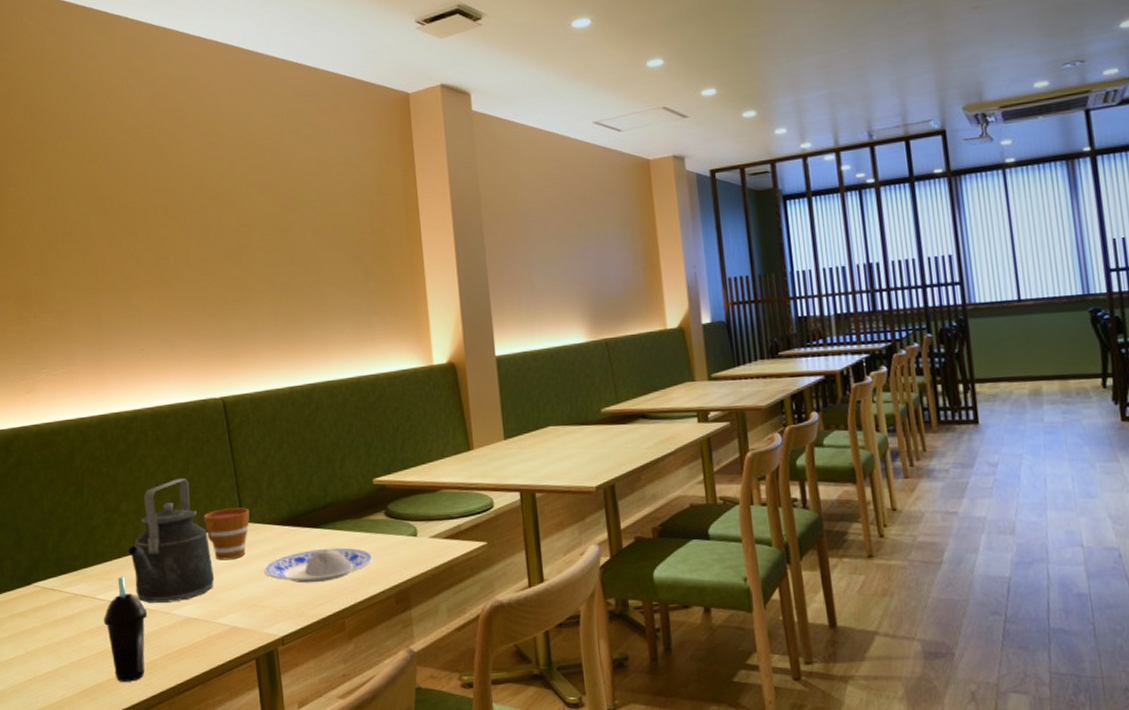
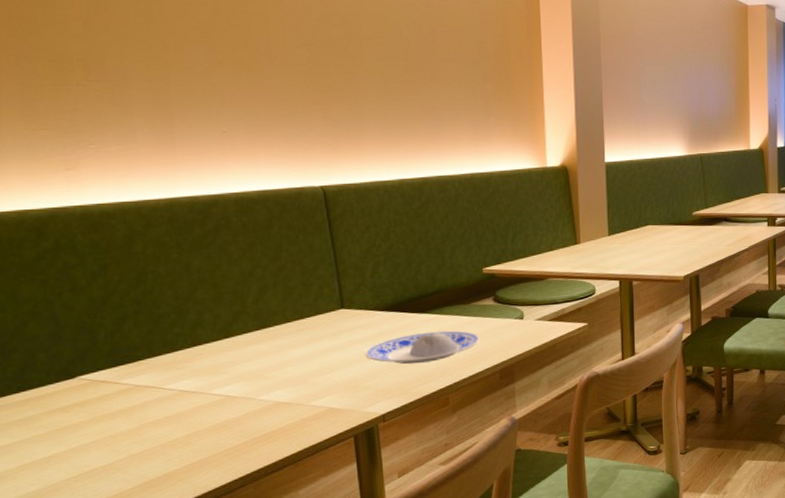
cup: present [104,576,147,682] -> none [173,364,228,470]
kettle: present [127,479,214,603] -> none [204,266,309,390]
cup: present [203,507,250,561] -> none [297,294,352,346]

